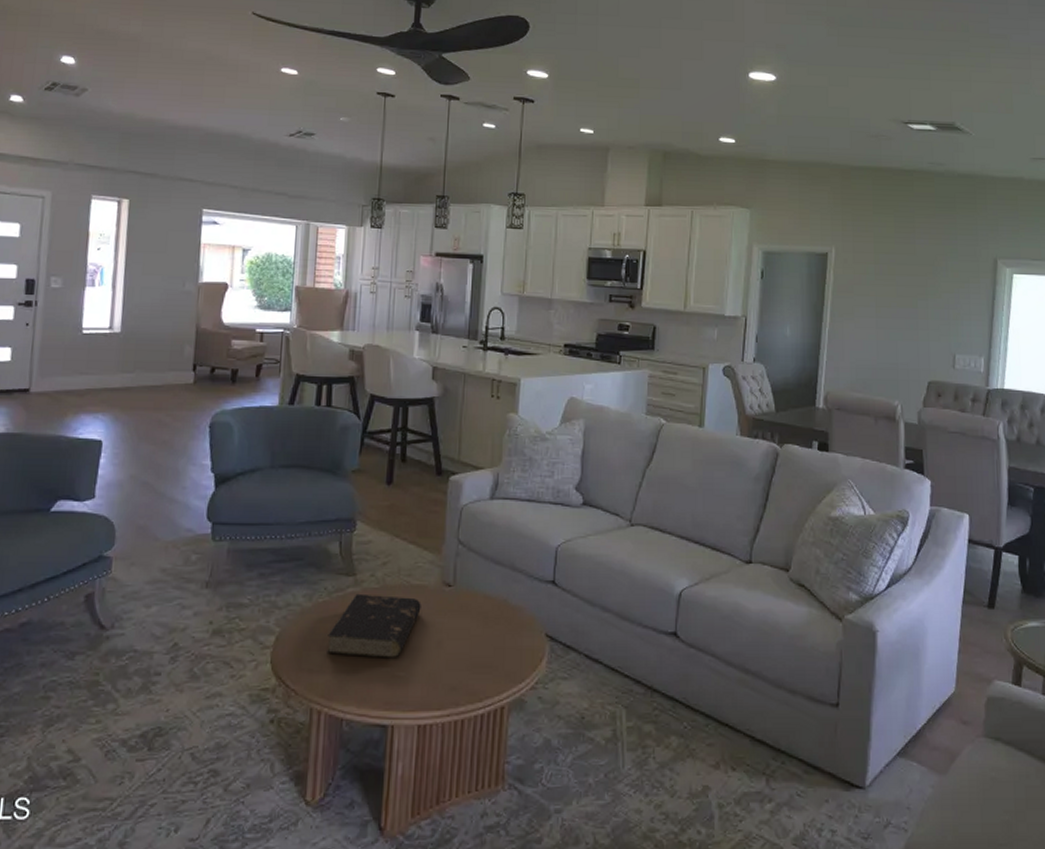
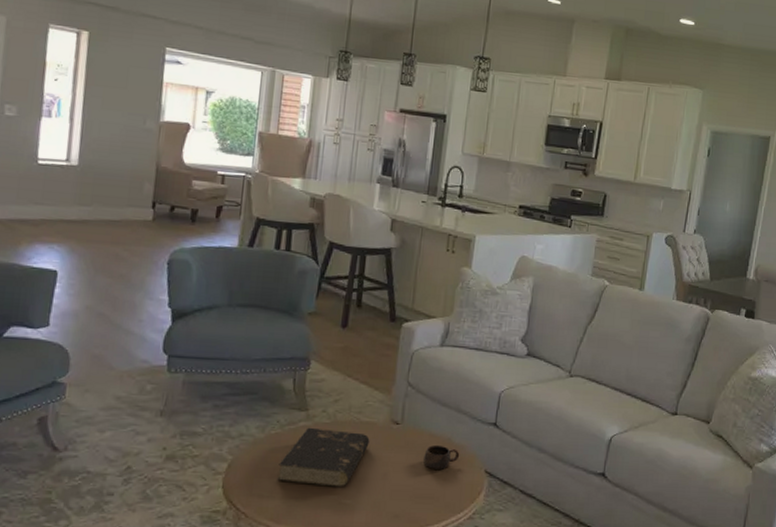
cup: none [479,607,518,635] -> present [423,444,460,469]

